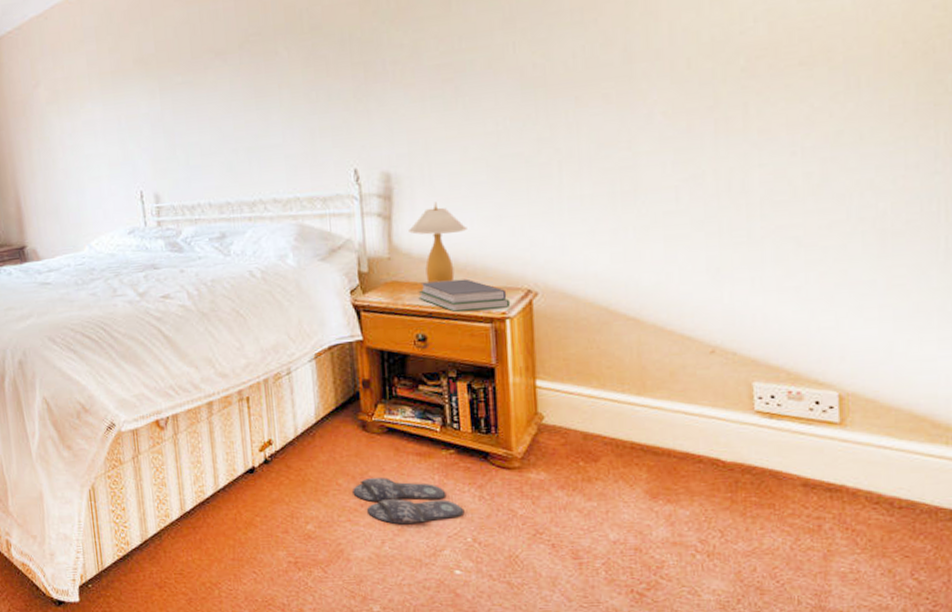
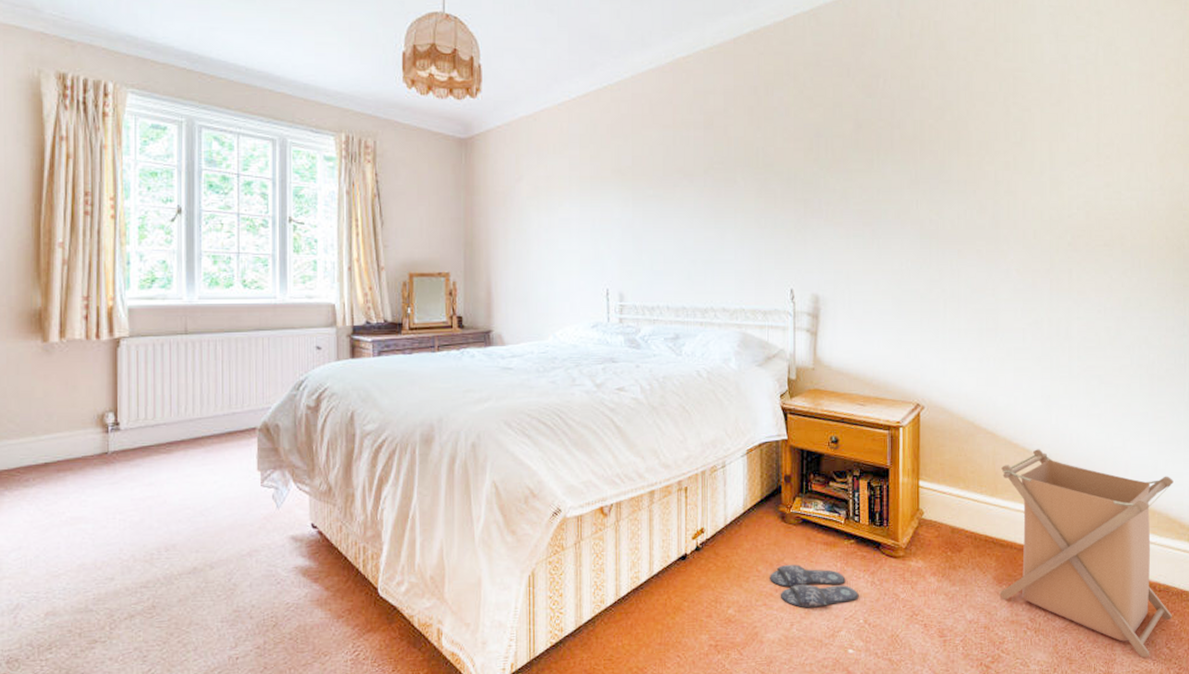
table lamp: present [409,202,467,283] -> none [830,323,875,393]
book: present [418,278,511,312] -> none [834,391,904,419]
laundry basket: none [650,335,922,591] -> present [999,449,1174,658]

